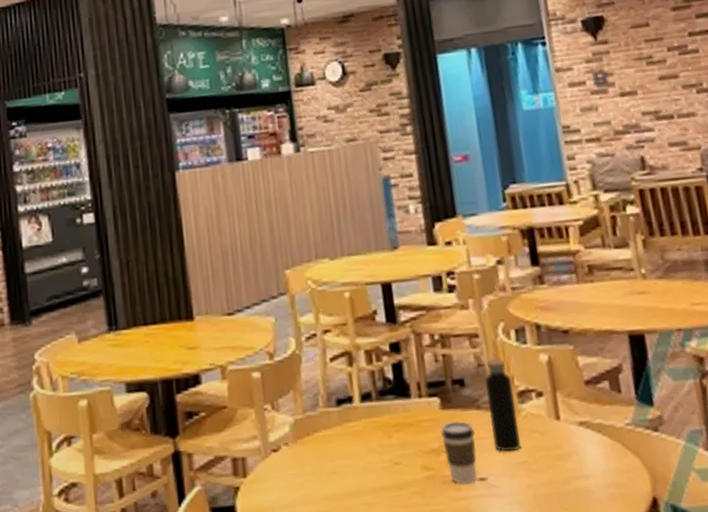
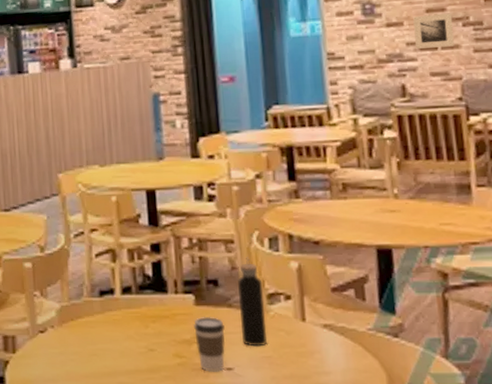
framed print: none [646,79,690,118] -> present [413,13,454,49]

